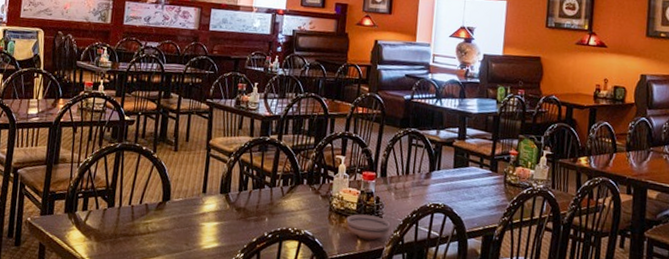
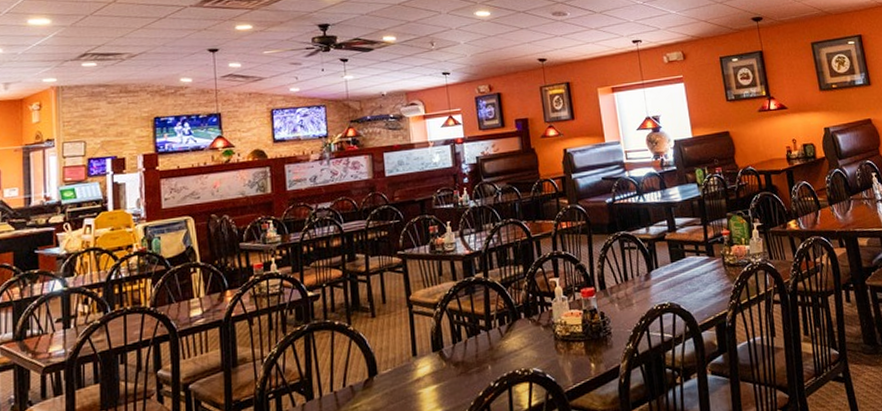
bowl: present [346,214,391,241] -> none [574,333,622,362]

